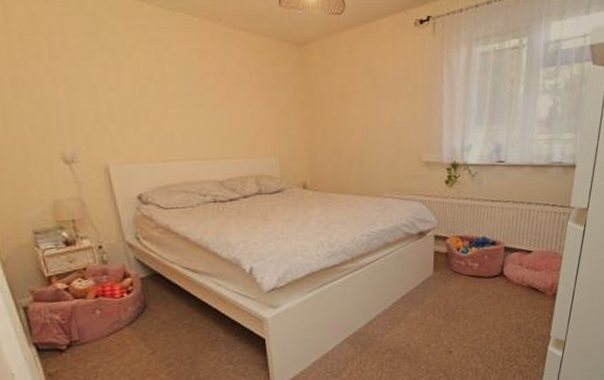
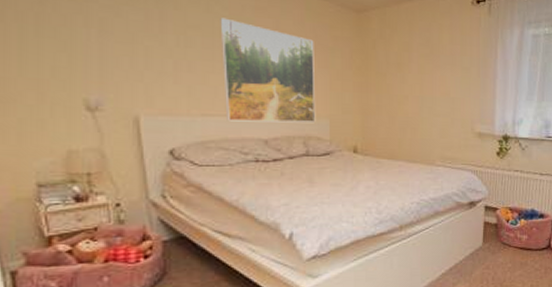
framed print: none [169,64,266,165] -> present [220,17,316,123]

